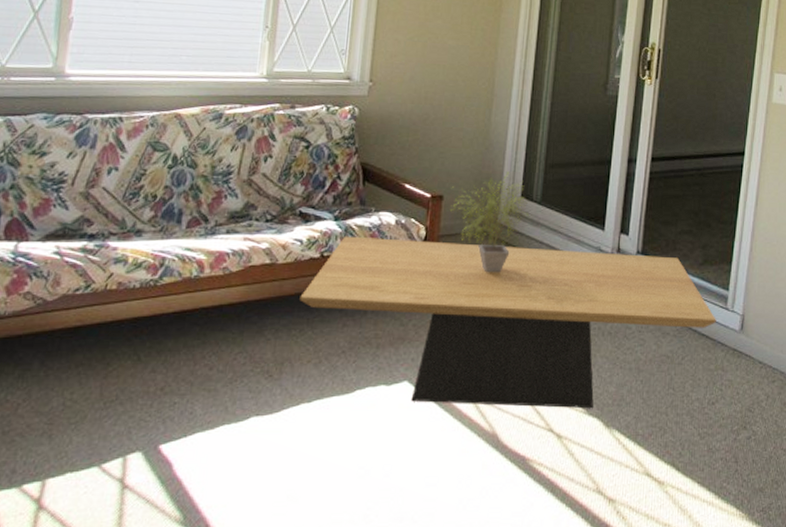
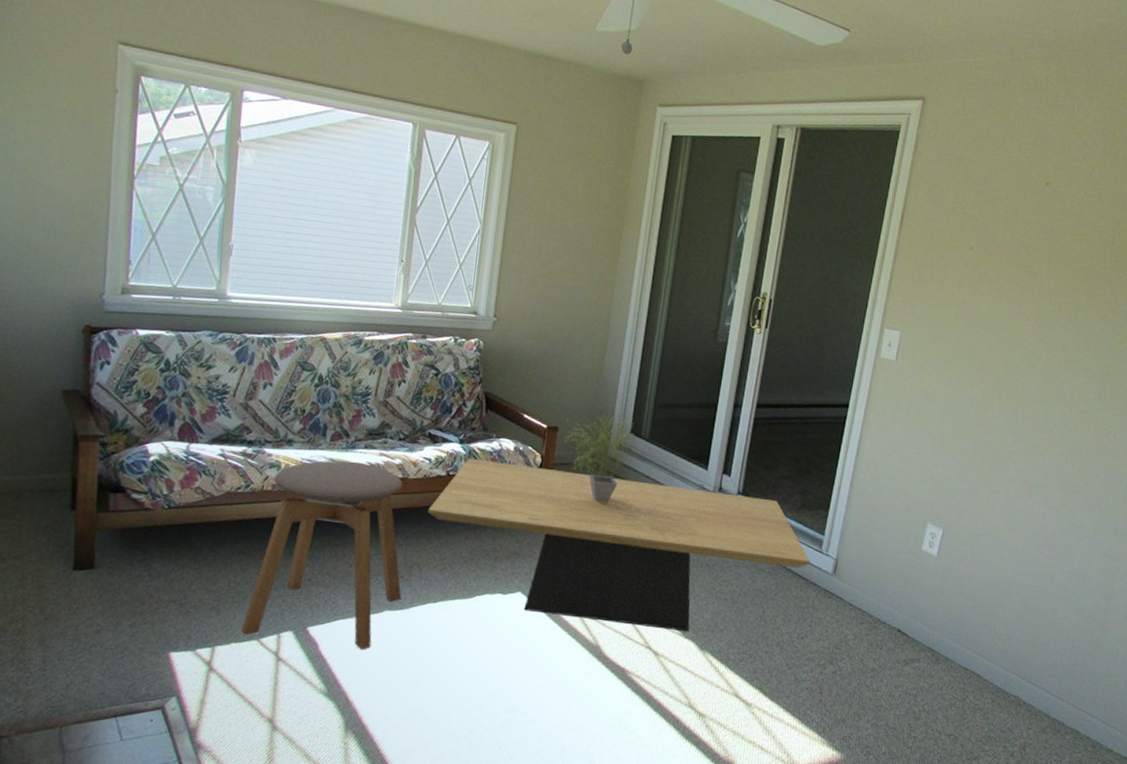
stool: none [78,250,271,466] -> present [241,460,403,650]

